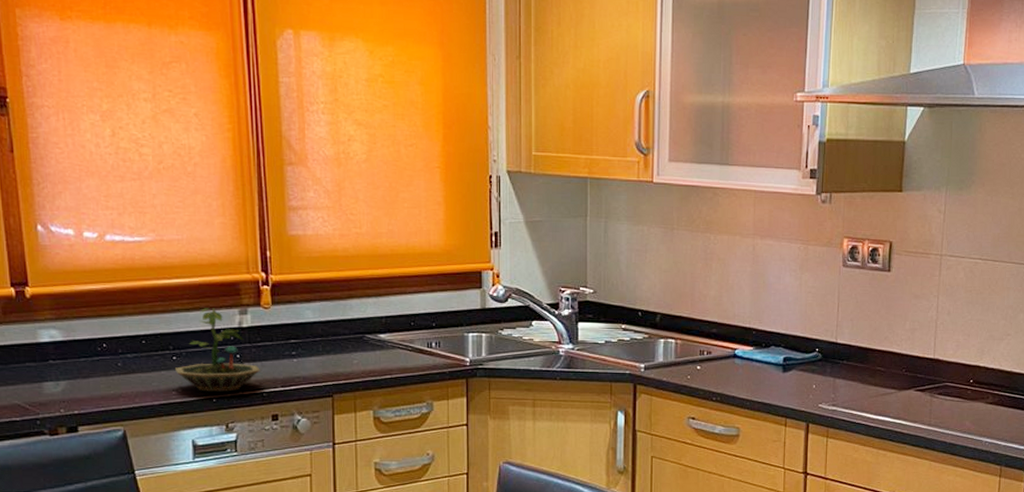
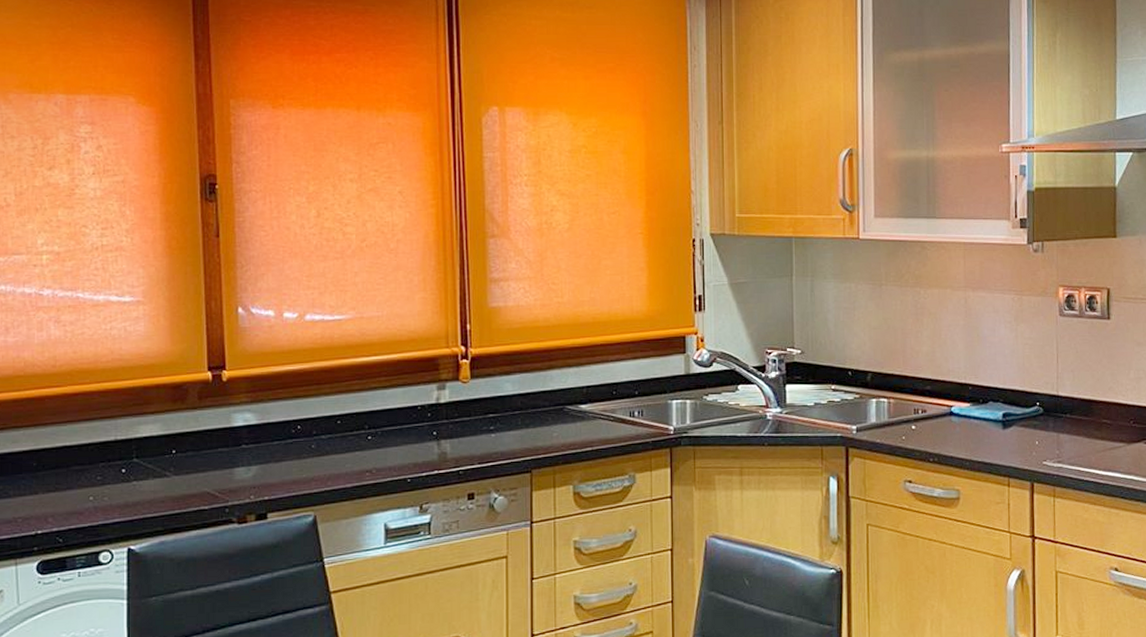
terrarium: present [174,308,260,392] -> none [369,384,457,472]

